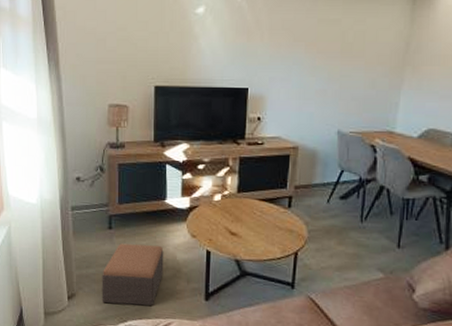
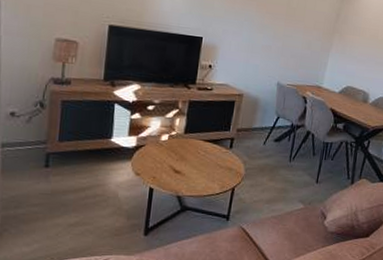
footstool: present [101,243,164,306] -> none [30,182,105,244]

